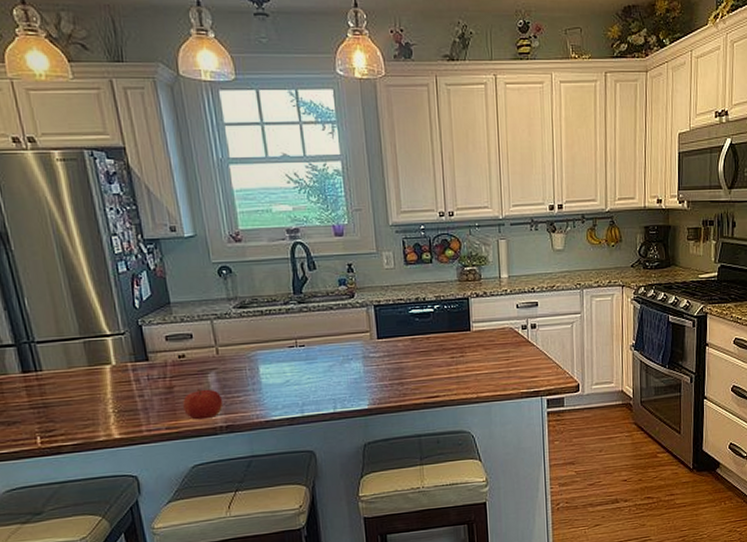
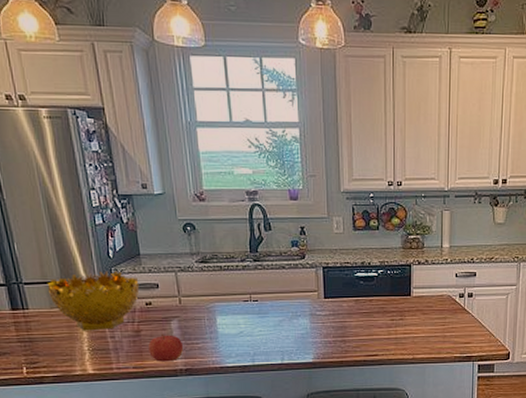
decorative bowl: none [63,322,171,391] -> present [47,271,139,331]

